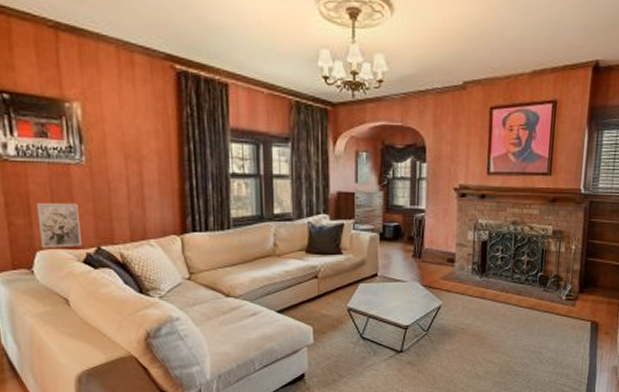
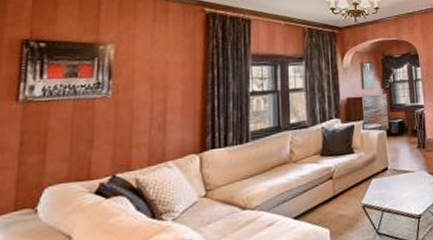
wall art: present [36,202,82,248] -> none [52,134,98,183]

